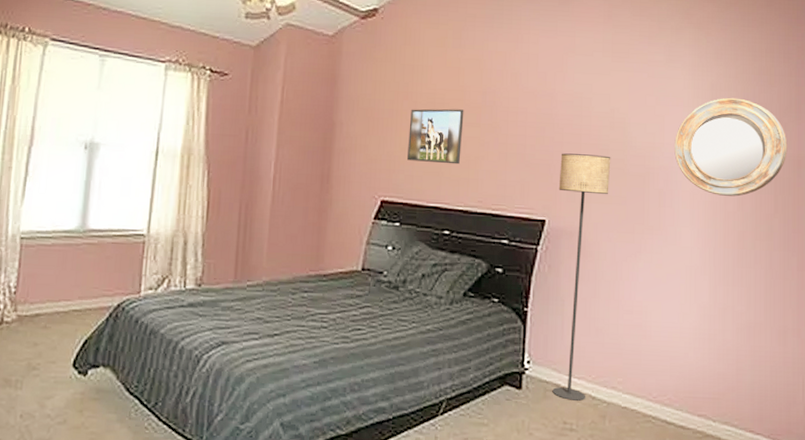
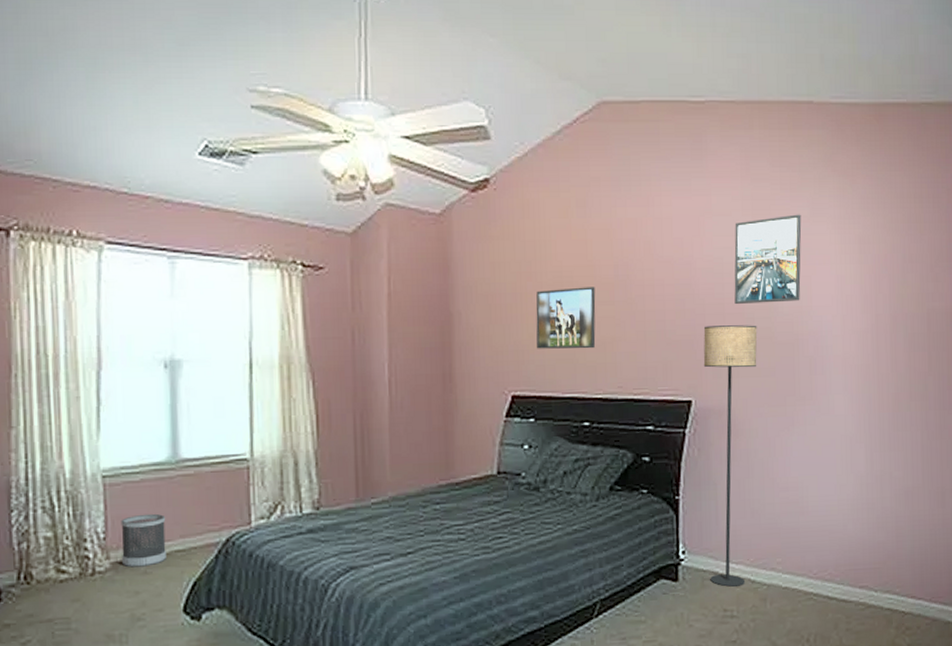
wastebasket: none [27,274,69,322] -> present [120,513,166,568]
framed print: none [591,59,658,137] -> present [734,214,802,305]
home mirror: present [674,97,787,197] -> none [823,250,940,357]

